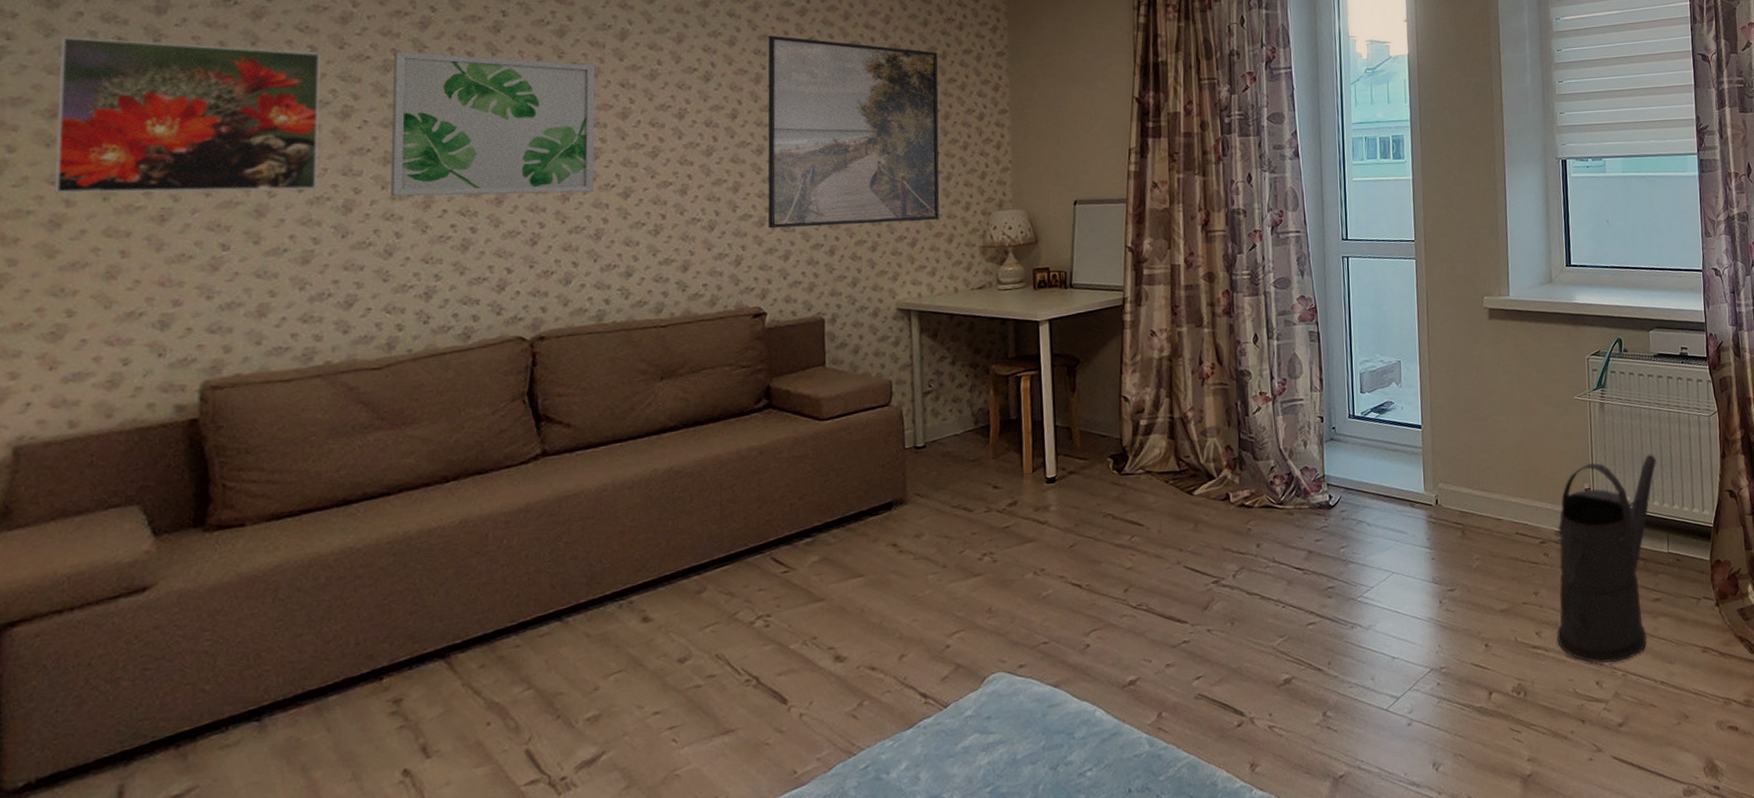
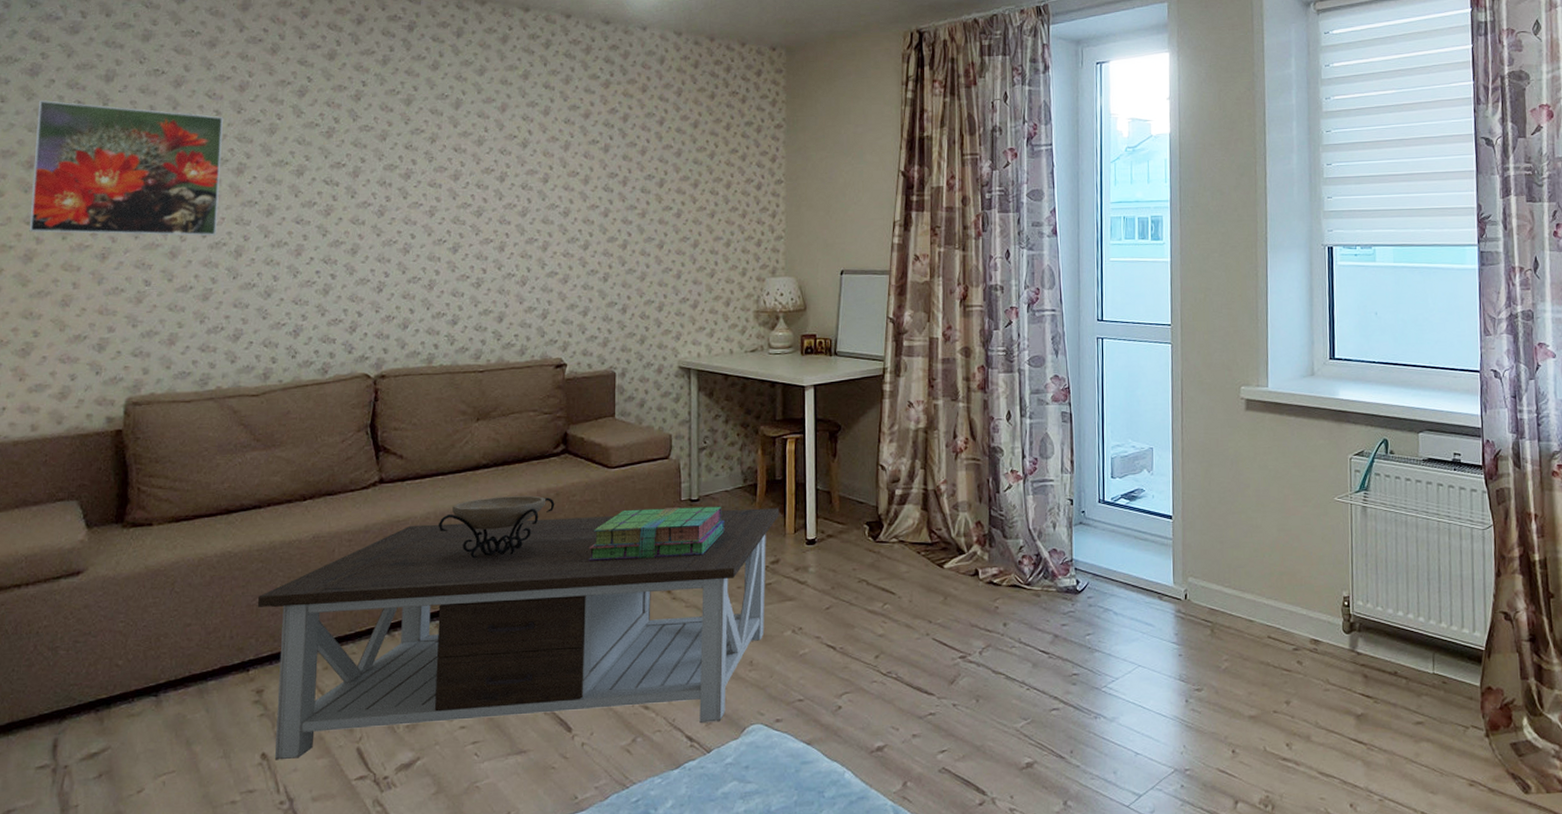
wall art: present [390,51,596,197] -> none [270,116,435,247]
coffee table: none [390,448,1016,776] -> present [257,507,780,760]
decorative bowl: none [617,456,758,530] -> present [438,495,555,559]
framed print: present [767,35,940,229] -> none [570,106,723,286]
stack of books: none [800,451,955,521] -> present [589,506,725,561]
watering can: present [1557,454,1656,663] -> none [1309,565,1423,785]

